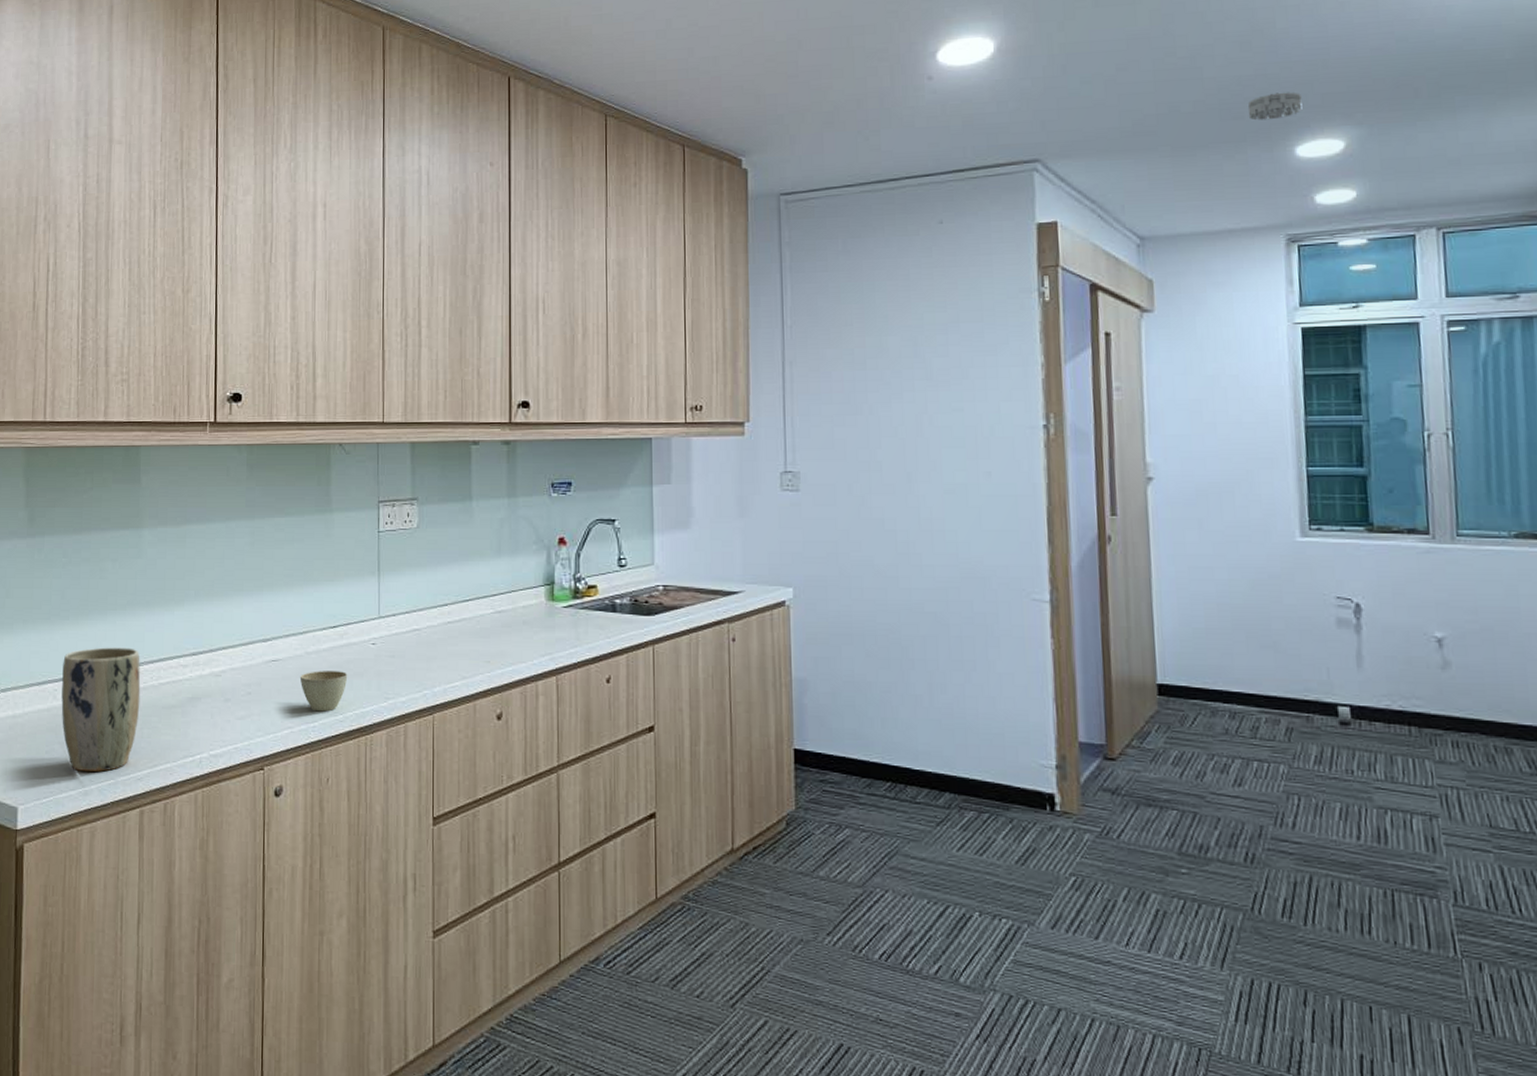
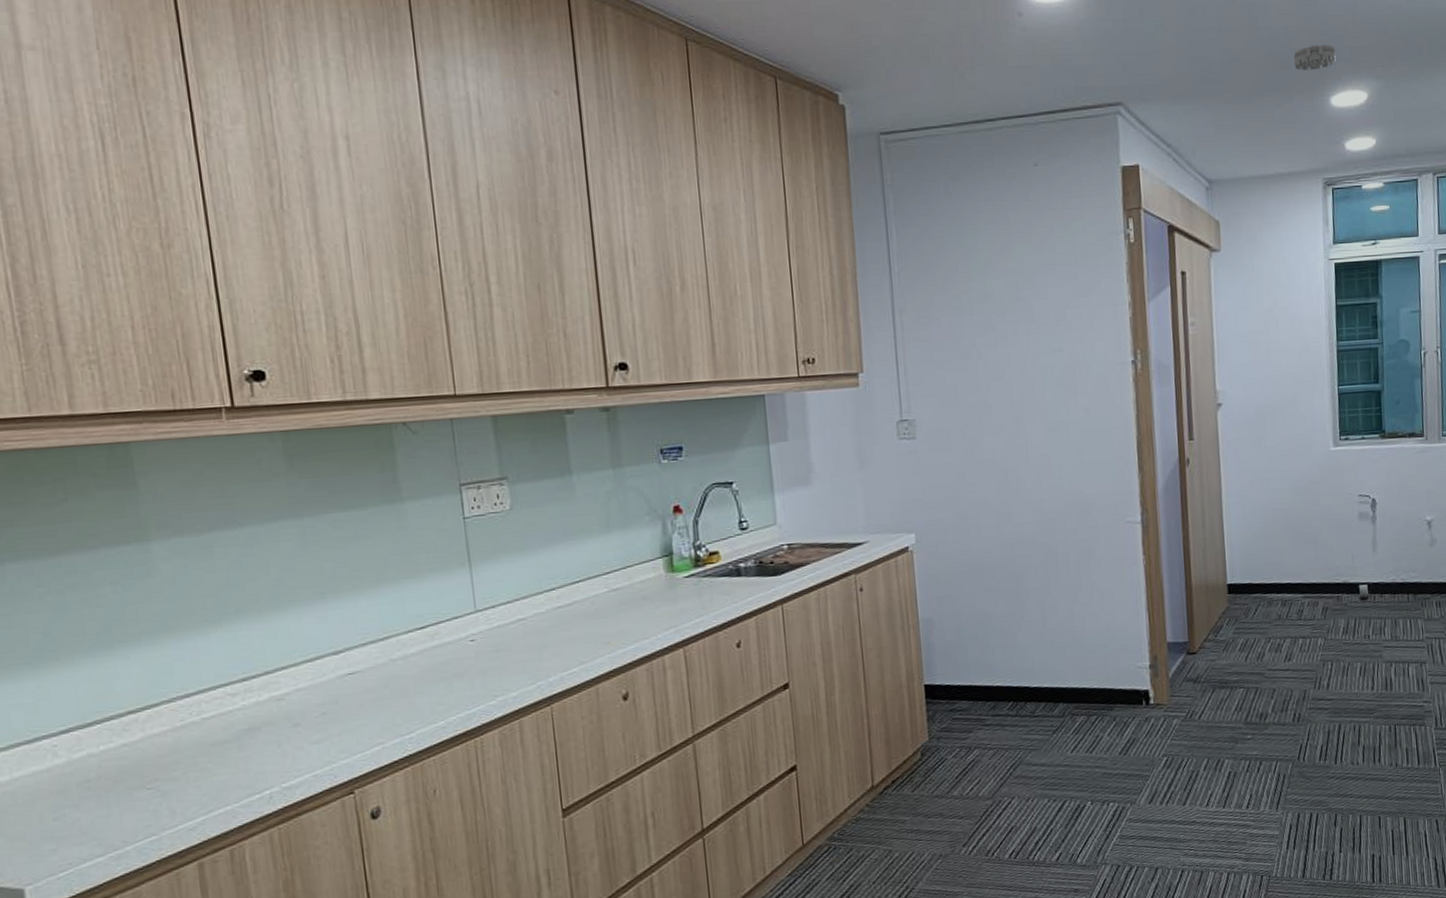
plant pot: present [61,647,141,773] -> none [59,683,180,834]
cup: present [299,671,348,712] -> none [385,674,446,722]

